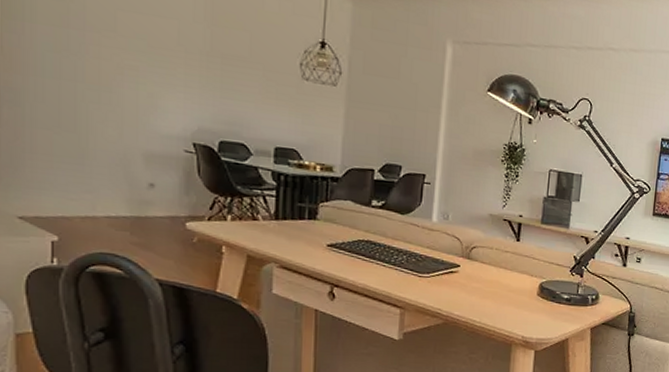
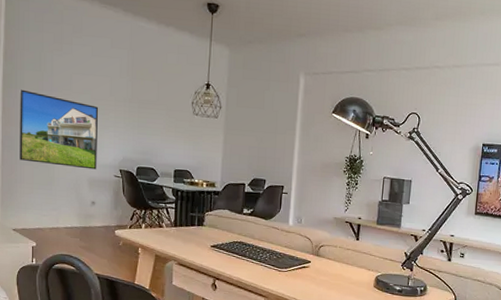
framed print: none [29,23,160,142] -> present [20,89,99,170]

